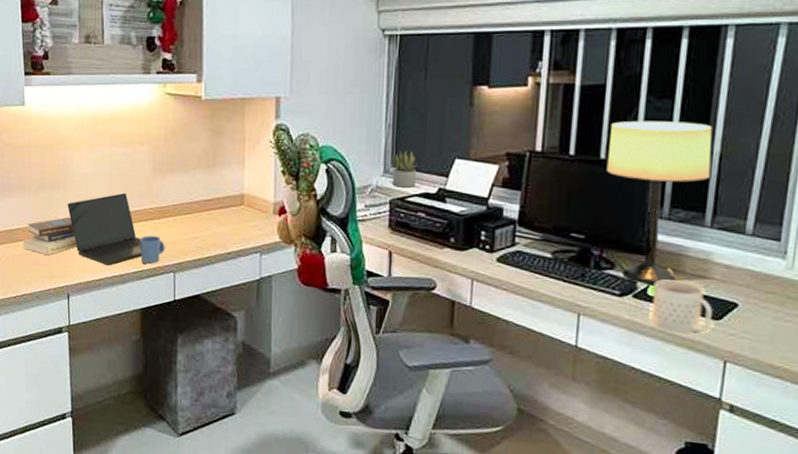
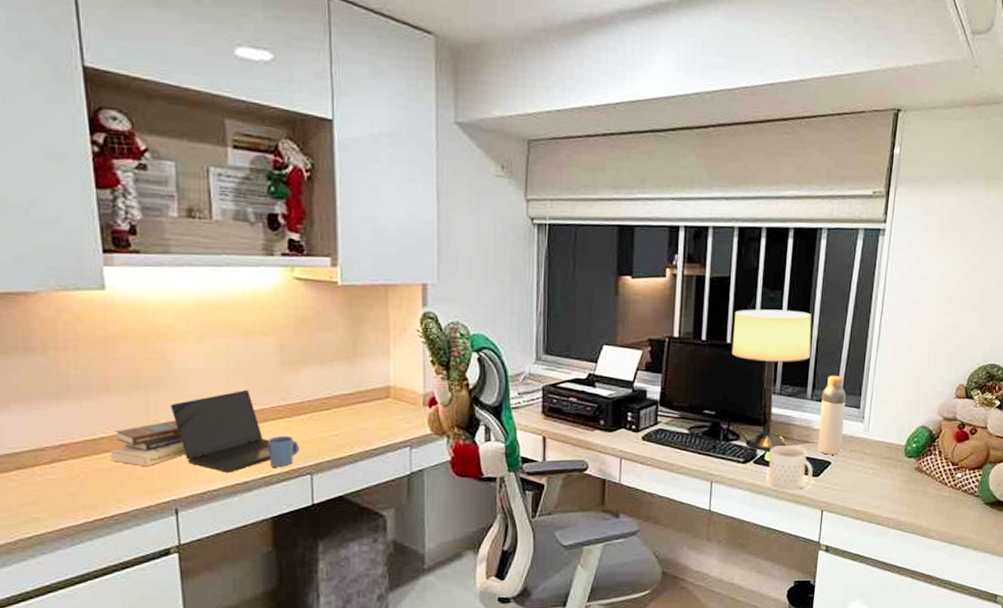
succulent plant: present [392,150,417,188] -> none [544,337,568,374]
bottle: none [720,199,760,296] -> present [818,375,846,455]

